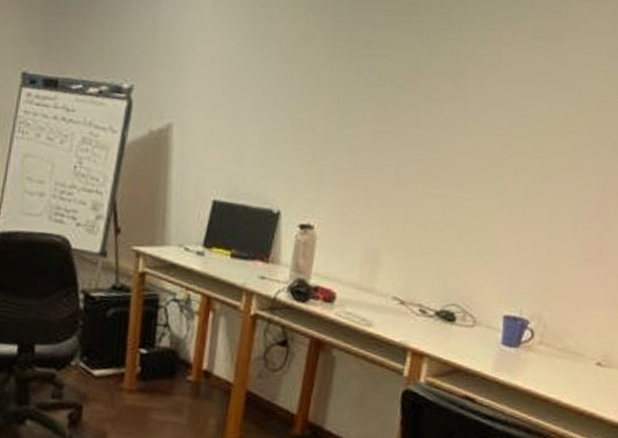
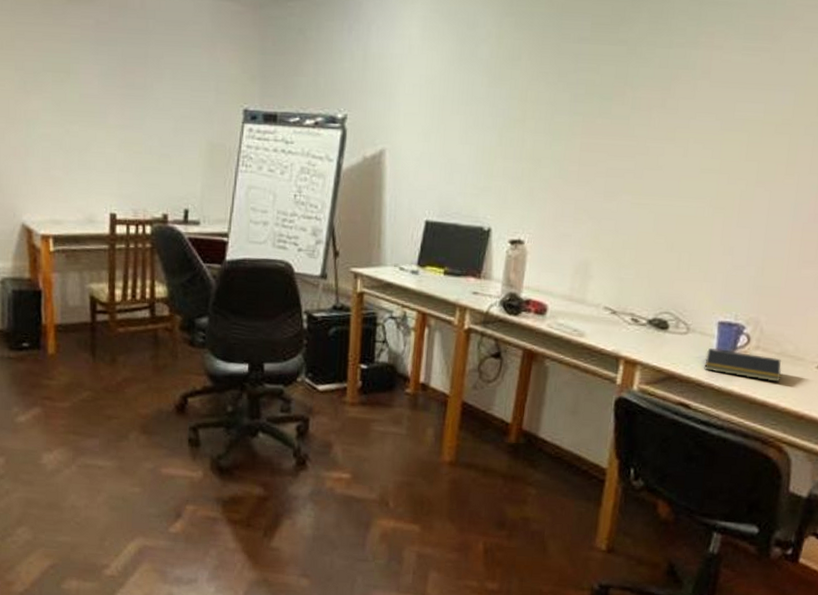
notepad: none [489,342,564,378] -> present [704,348,782,382]

